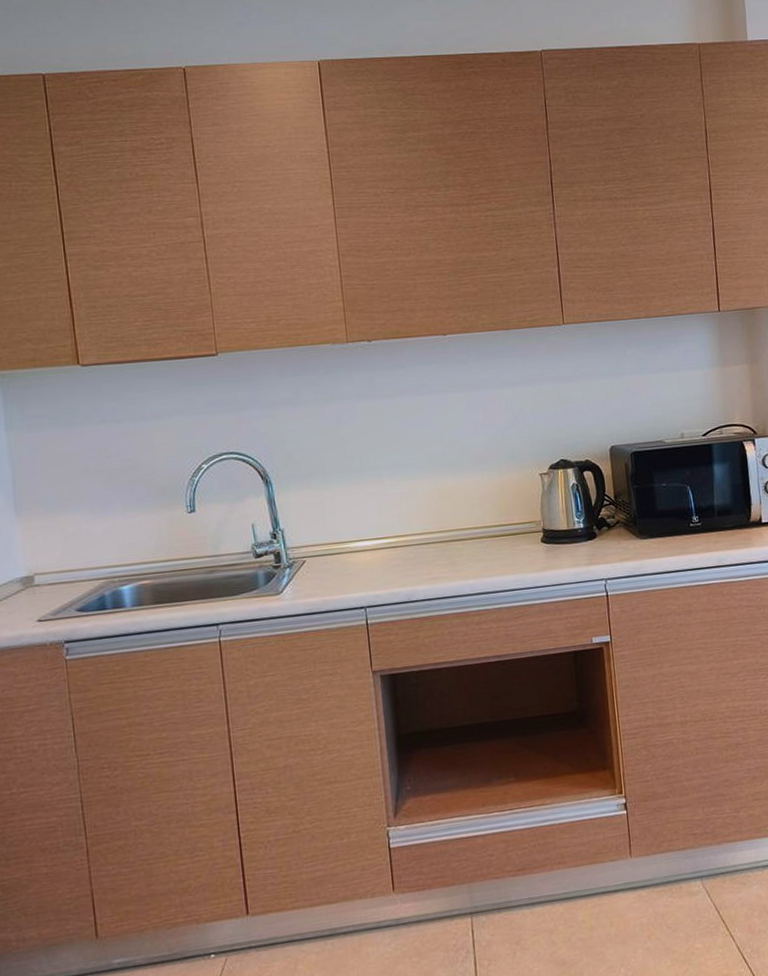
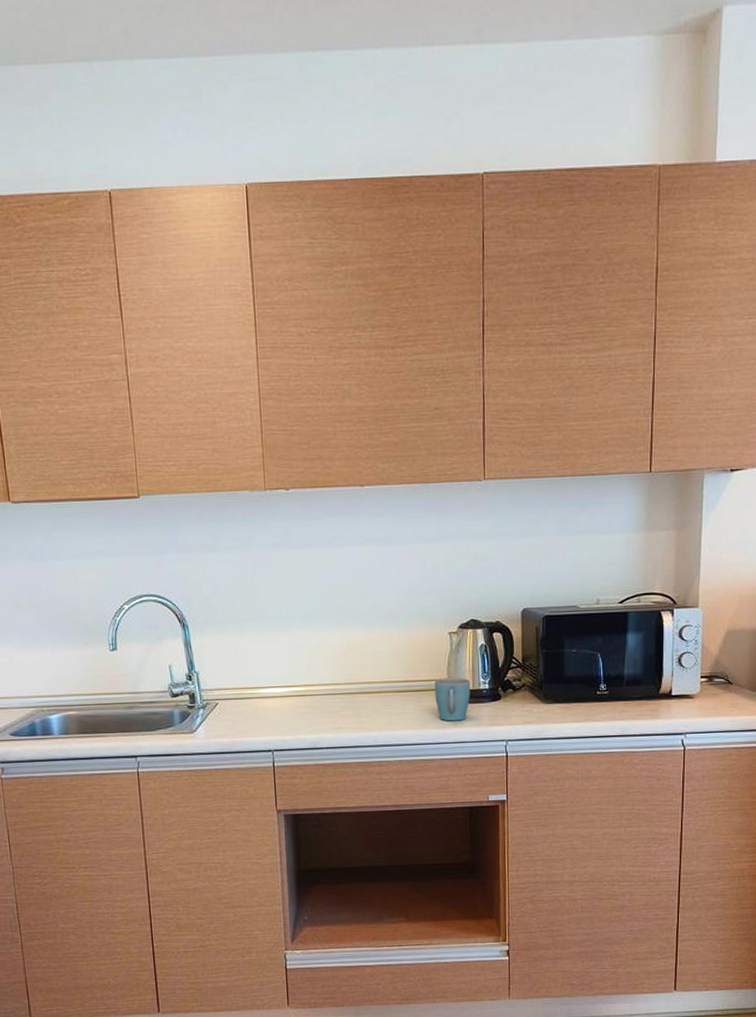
mug: none [529,518,566,564] -> present [434,677,471,721]

